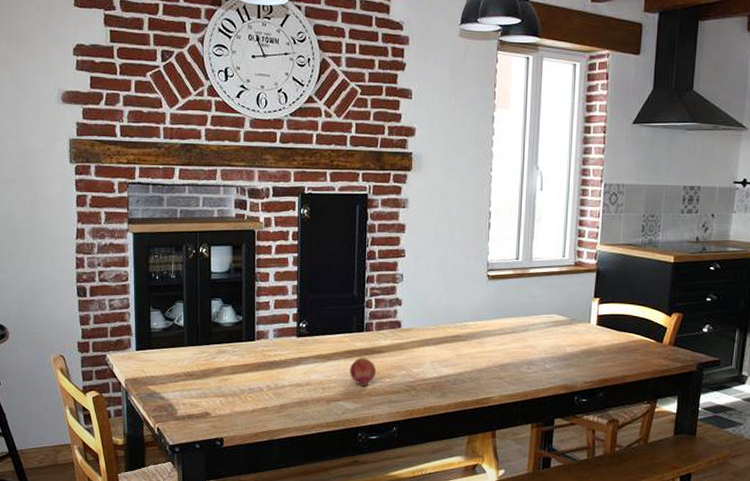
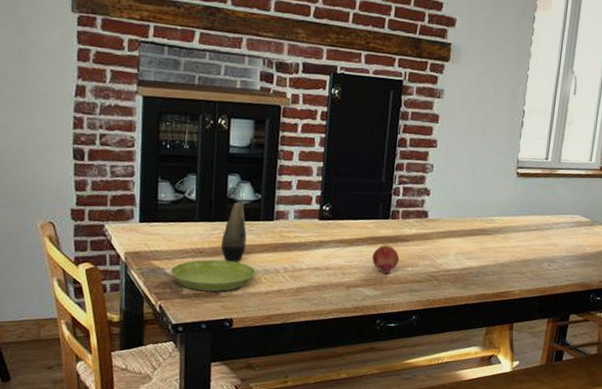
saucer: none [166,382,241,413] -> present [171,259,256,292]
cosmetic container: none [208,324,231,383] -> present [220,201,247,263]

